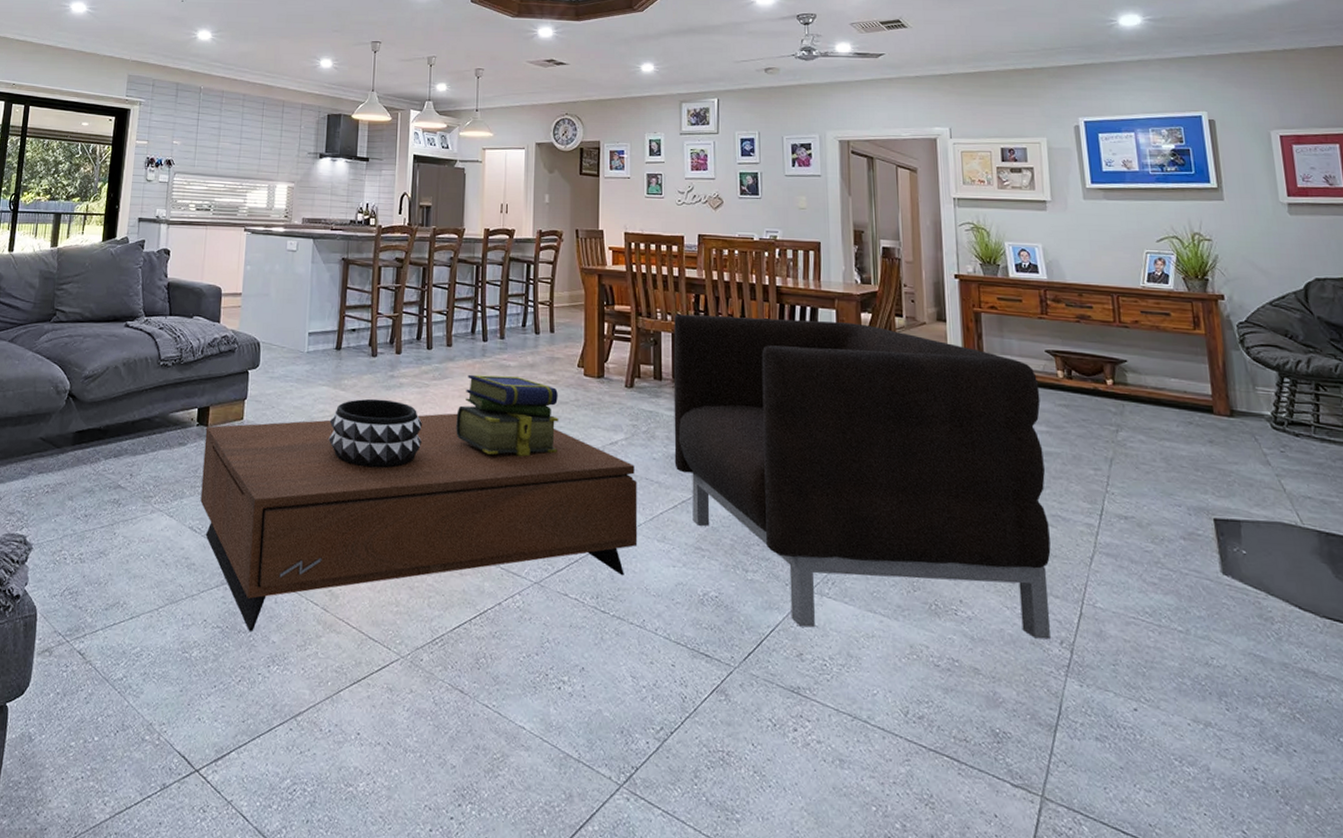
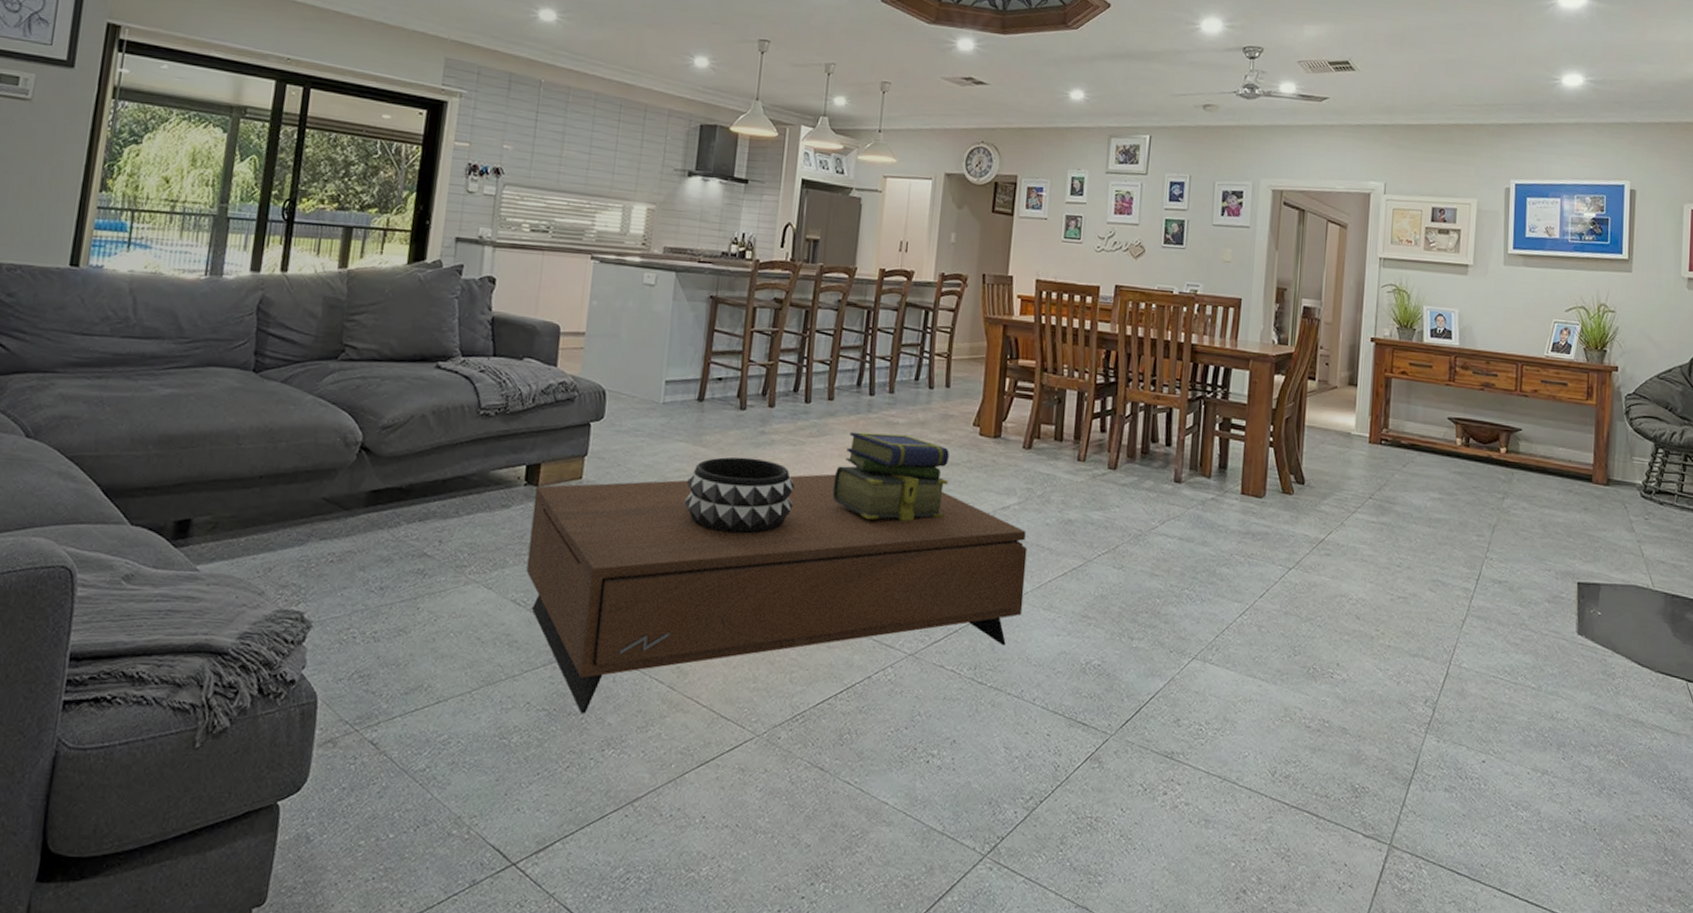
armchair: present [673,314,1051,640] -> none [1068,371,1438,699]

